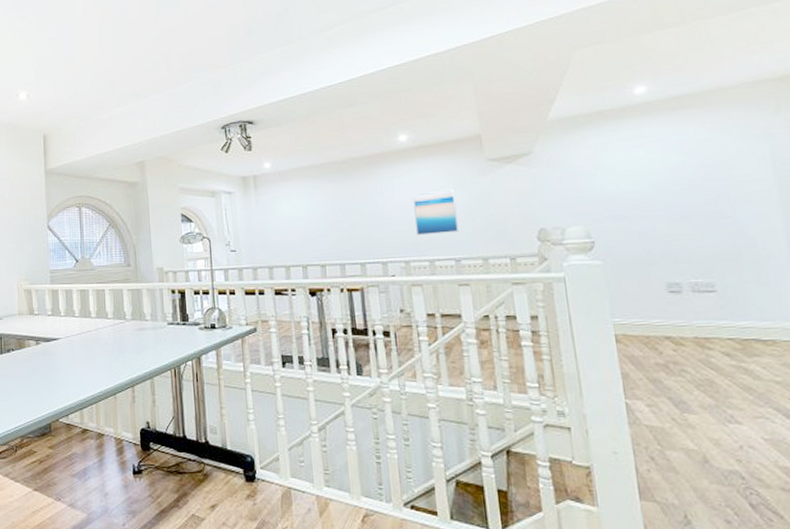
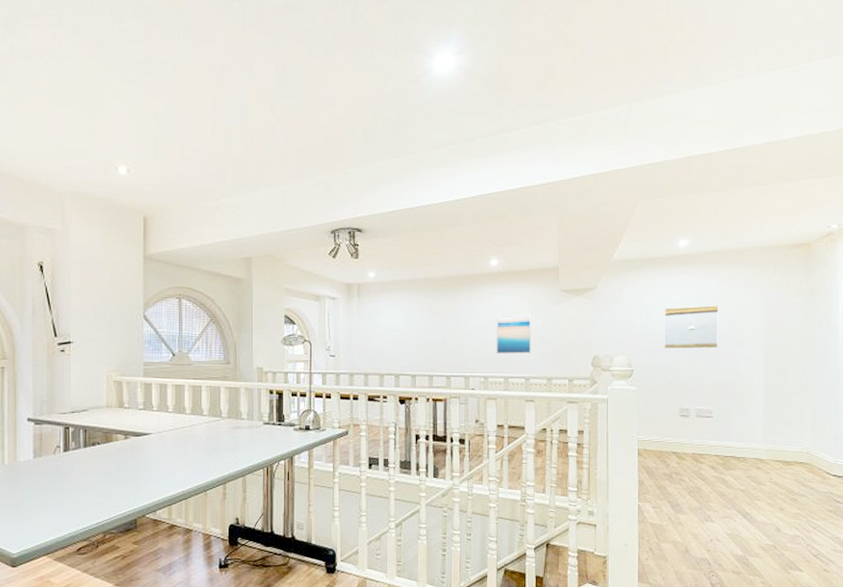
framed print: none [625,157,710,215] -> present [663,305,719,350]

